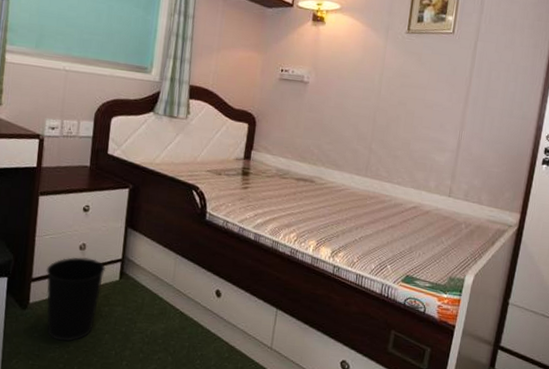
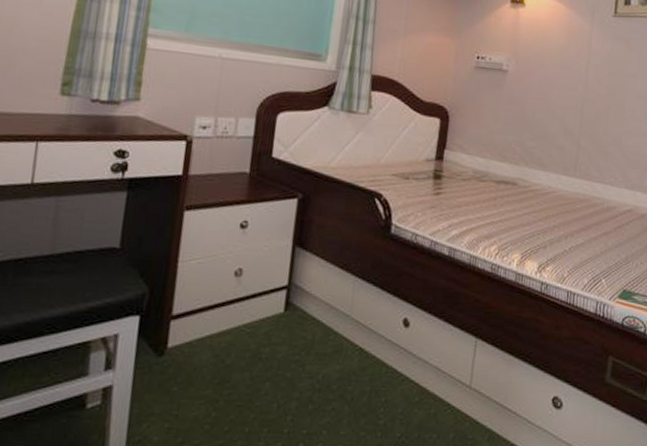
wastebasket: present [46,257,106,342] -> none [189,286,268,395]

